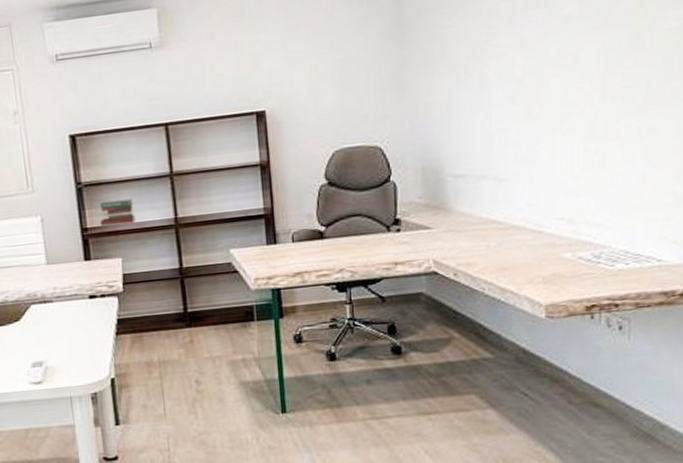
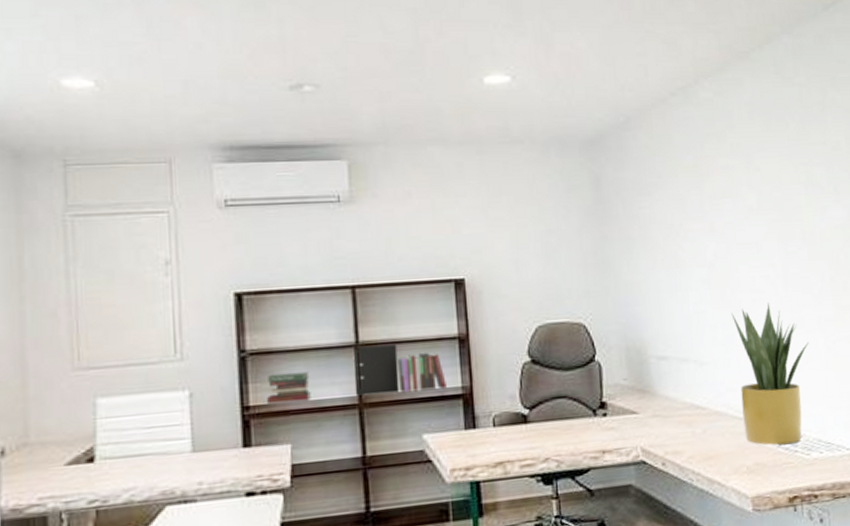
binder: none [168,172,209,218] -> present [352,343,400,396]
books: none [207,178,250,215] -> present [398,352,447,393]
planter: none [537,116,625,257] -> present [731,303,809,446]

